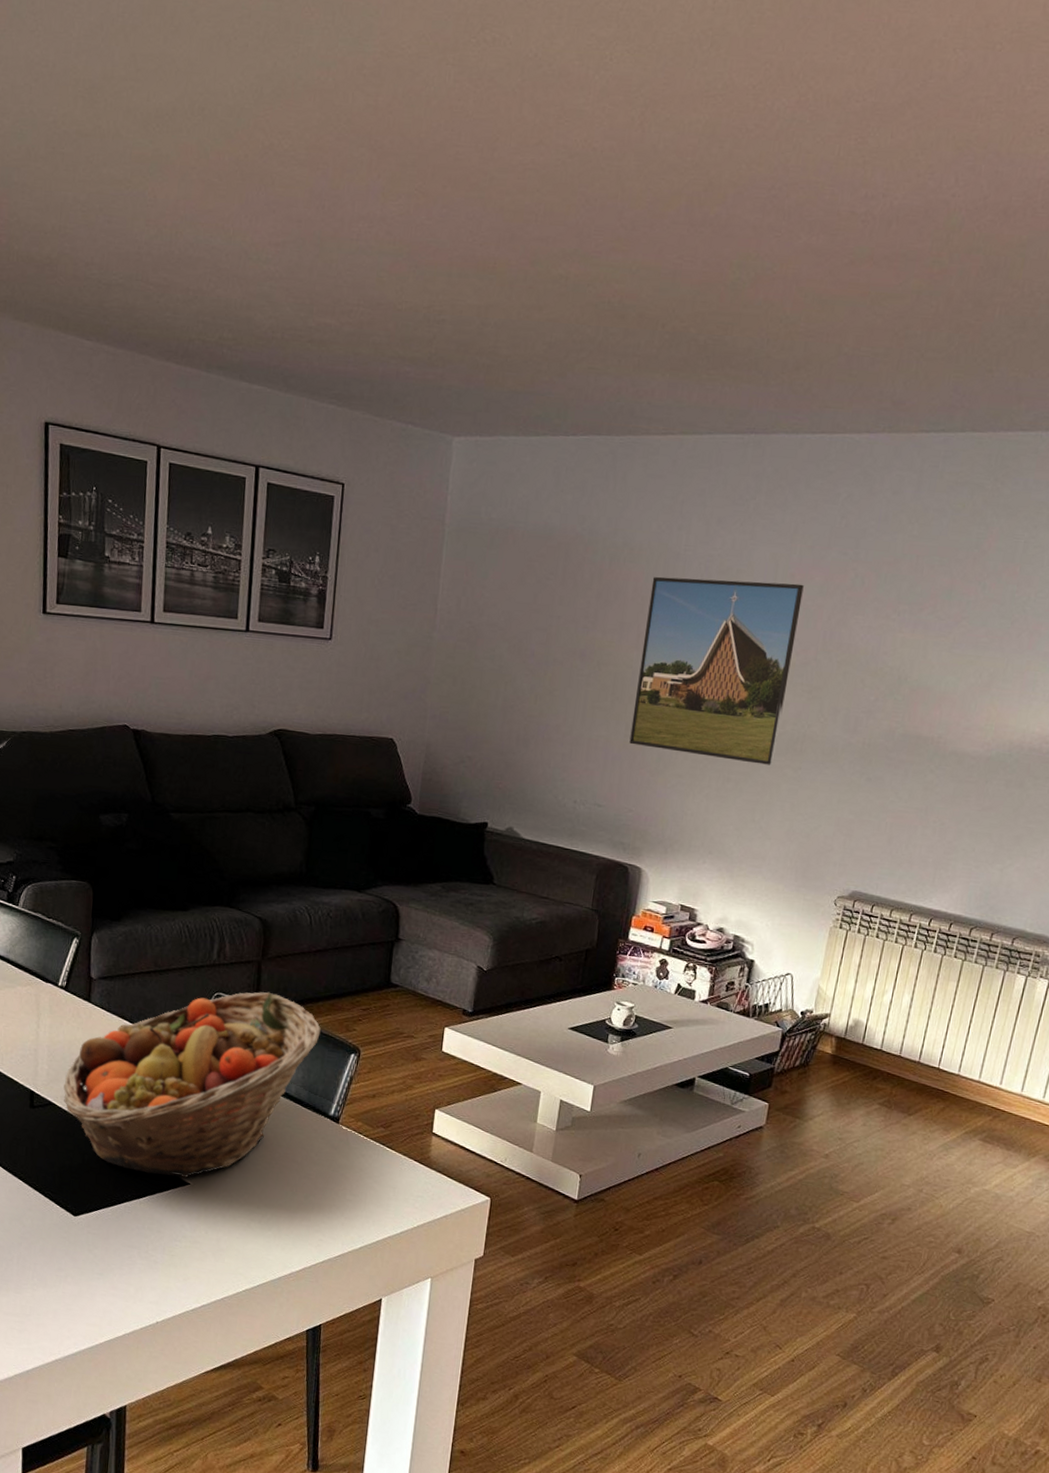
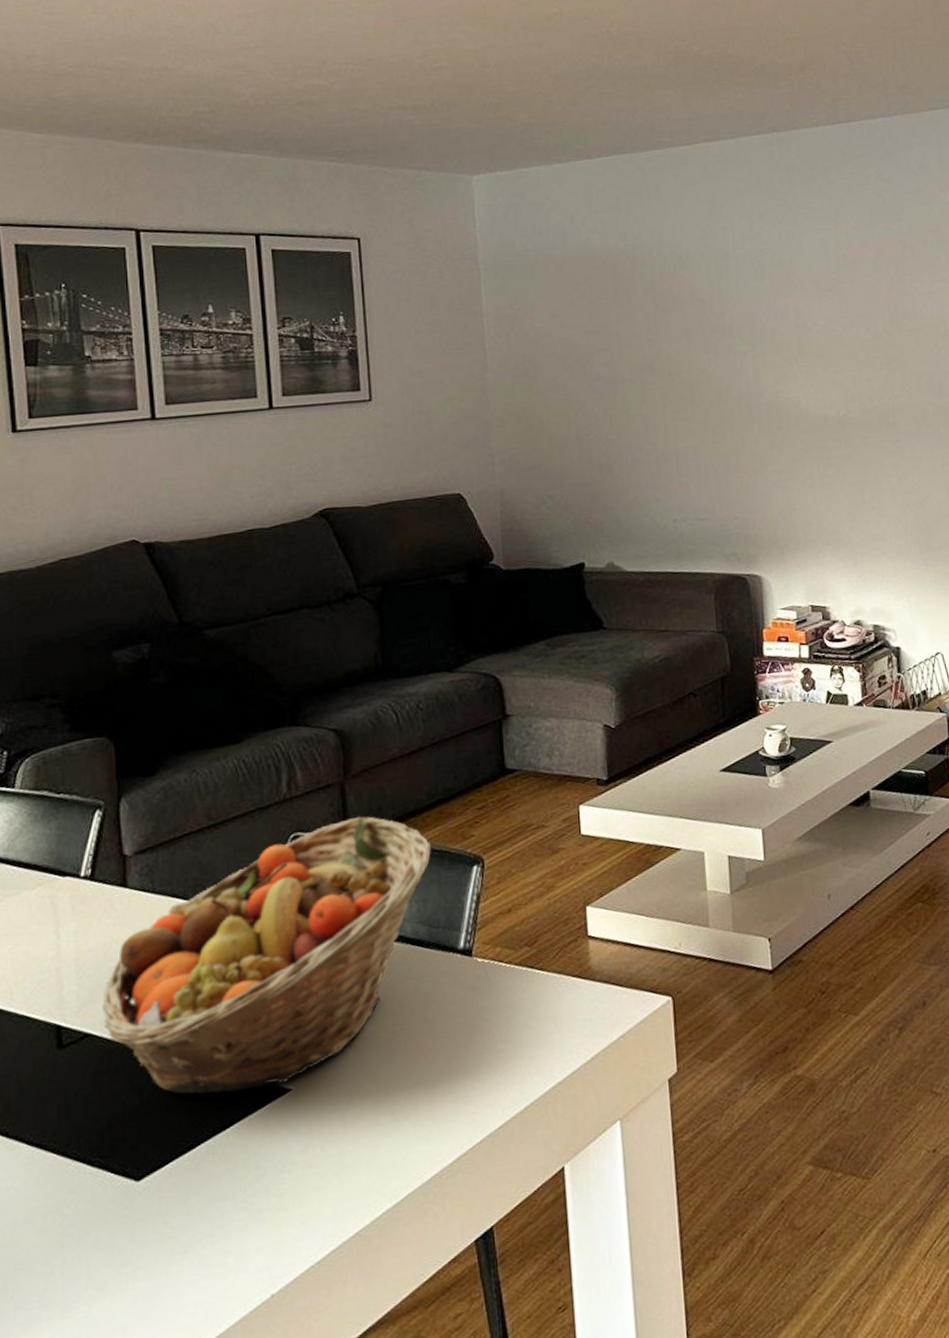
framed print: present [629,576,804,765] -> none [707,263,870,450]

